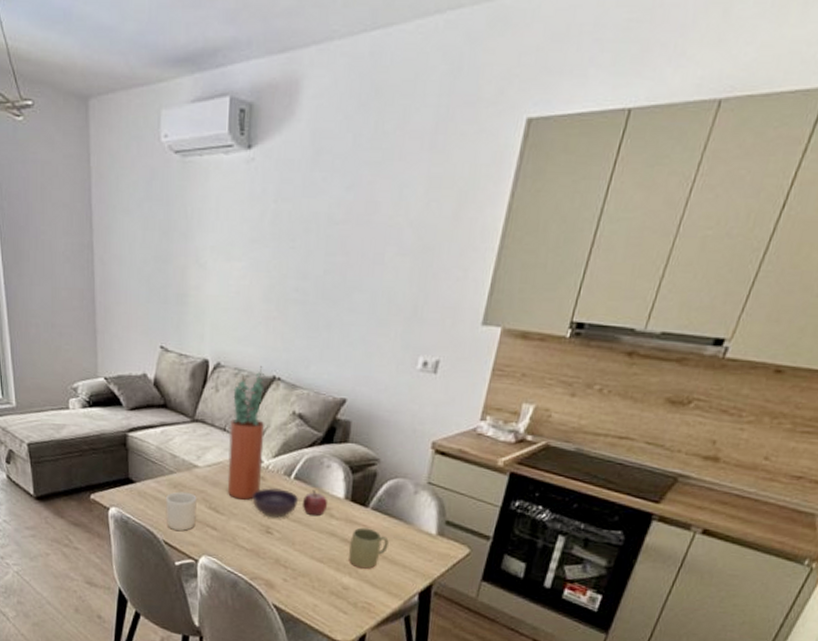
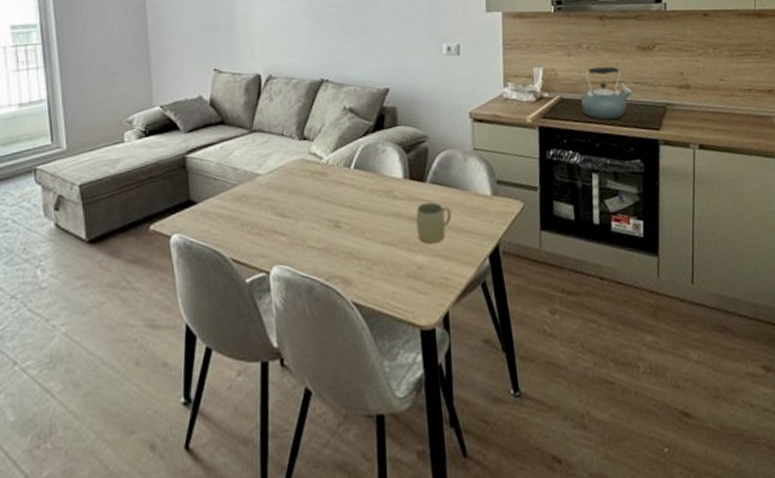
mug: present [165,491,197,531] -> none [229,202,264,246]
vase: present [227,366,265,501] -> none [286,72,323,200]
bowl: present [252,488,298,518] -> none [317,180,361,211]
fruit: present [302,490,328,516] -> none [365,176,390,201]
kettle: none [568,416,641,482] -> present [580,66,633,121]

